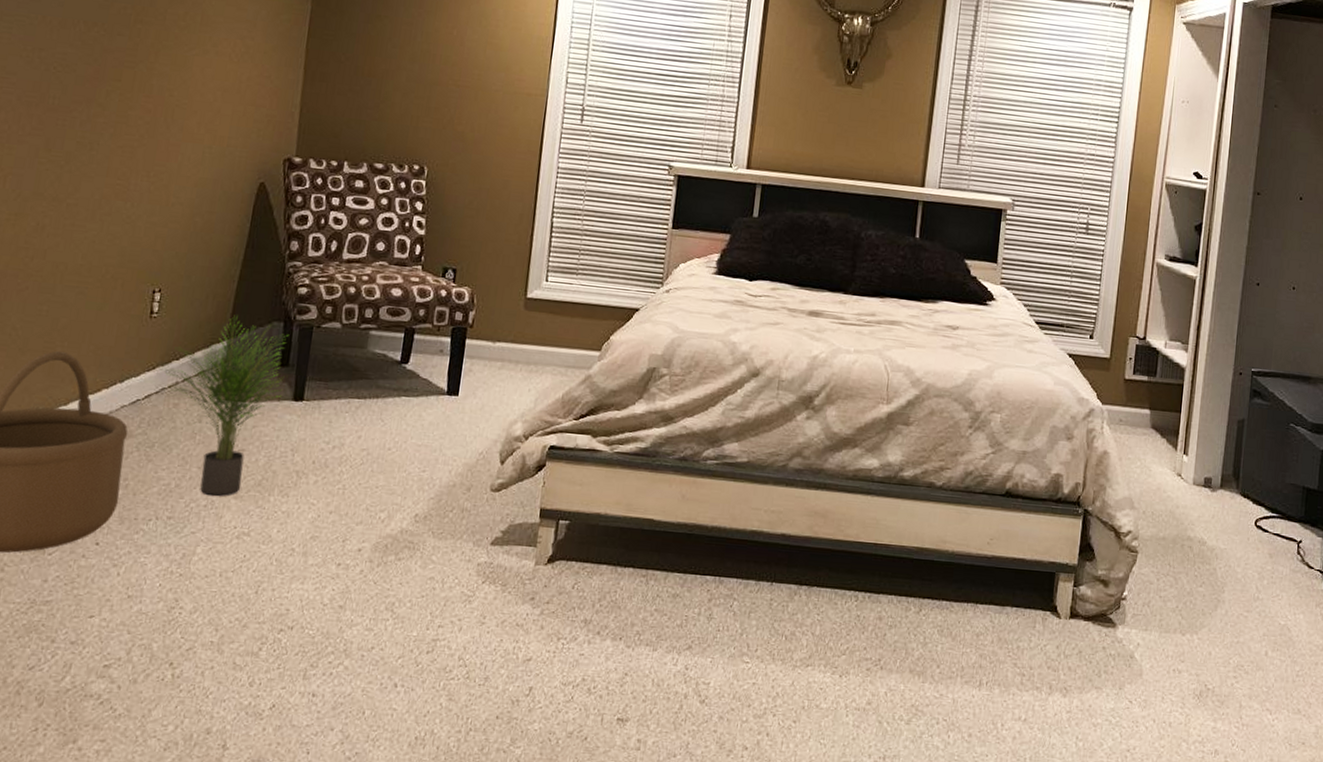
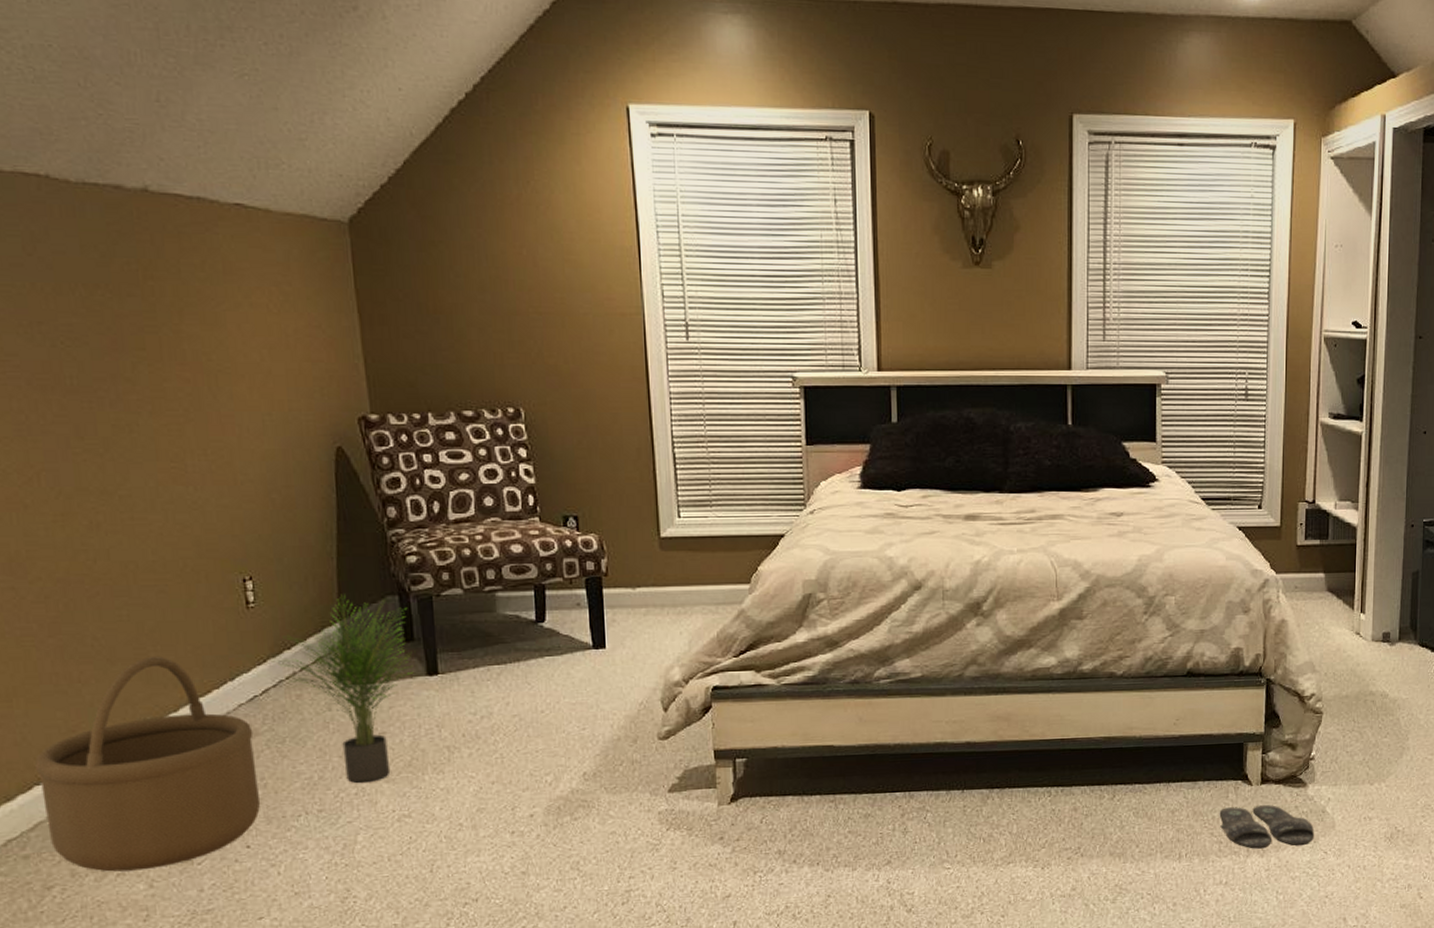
slippers: none [1024,638,1120,690] -> present [1219,805,1314,849]

